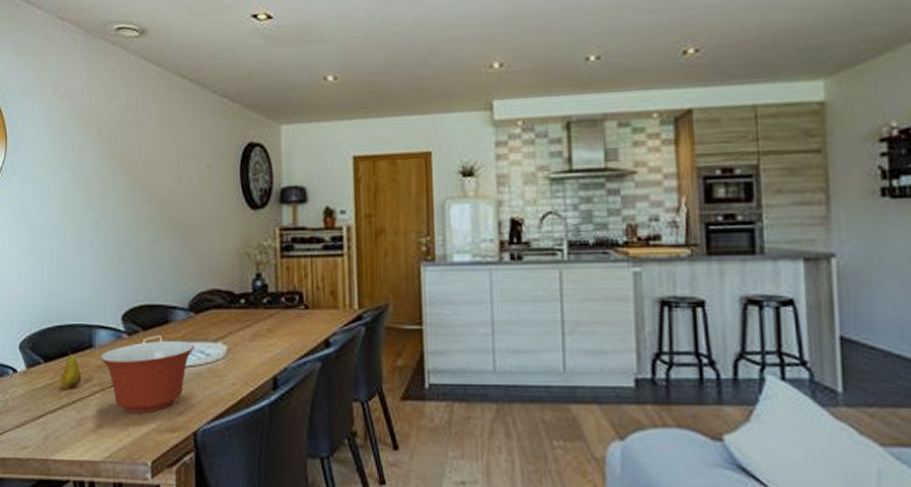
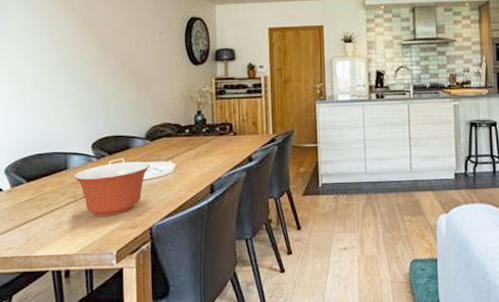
fruit: present [59,350,82,388] -> none [40,172,58,201]

